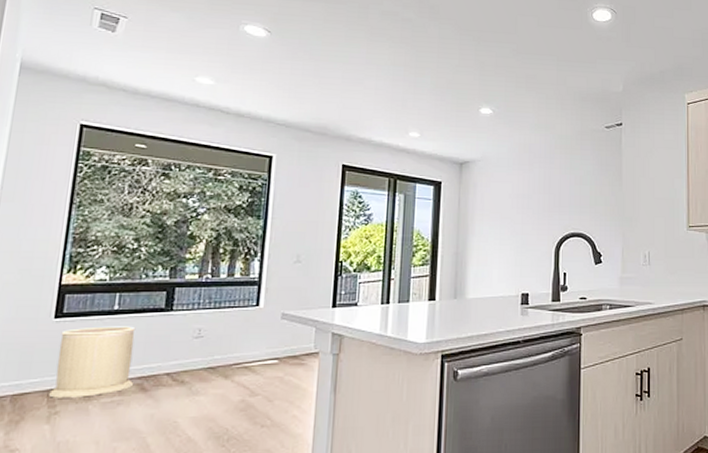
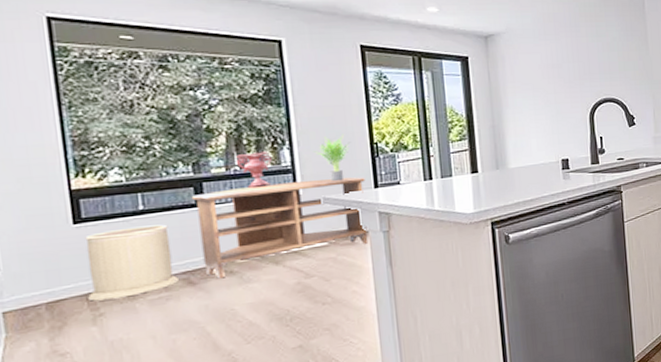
tv stand: none [159,295,325,388] -> present [191,177,368,279]
decorative urn: none [210,262,242,298] -> present [236,151,272,189]
potted plant: none [282,250,316,298] -> present [314,134,349,182]

